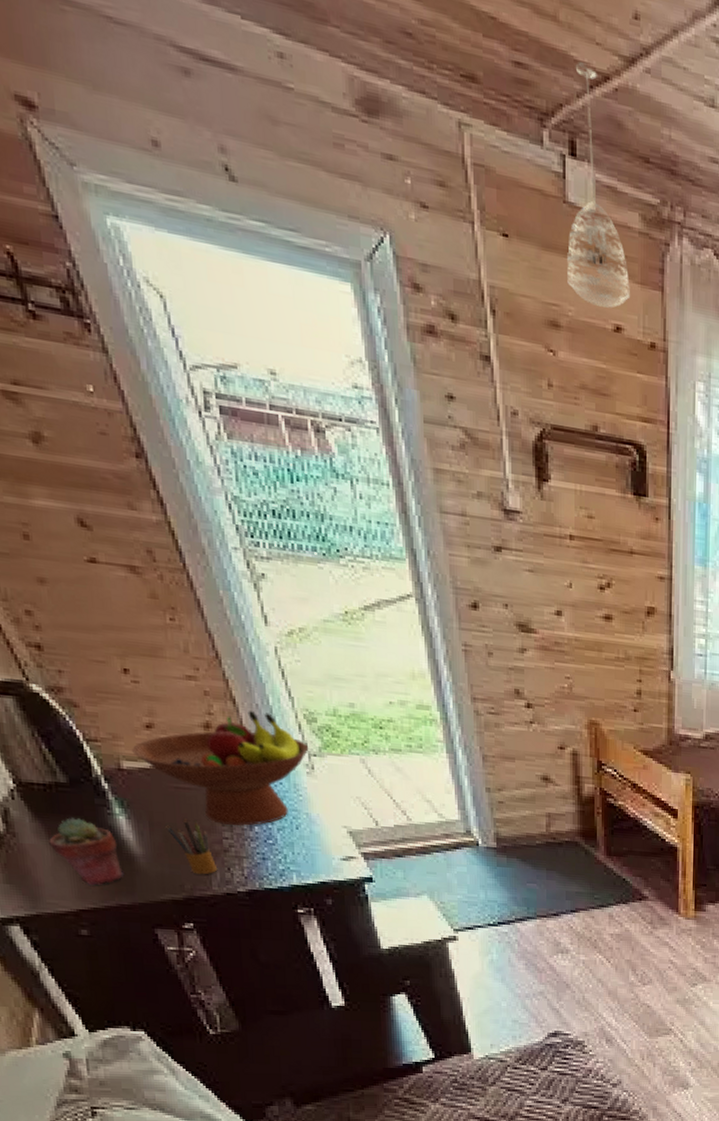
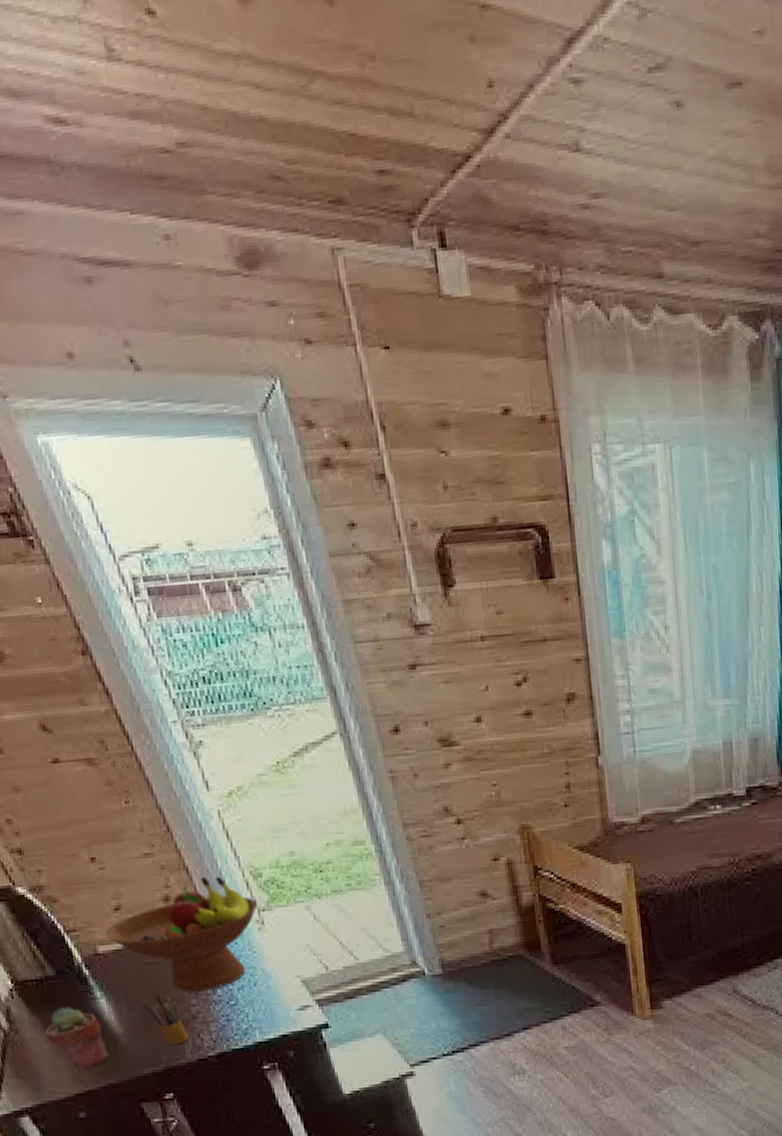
pendant lamp: present [567,62,630,308] -> none [436,149,515,393]

